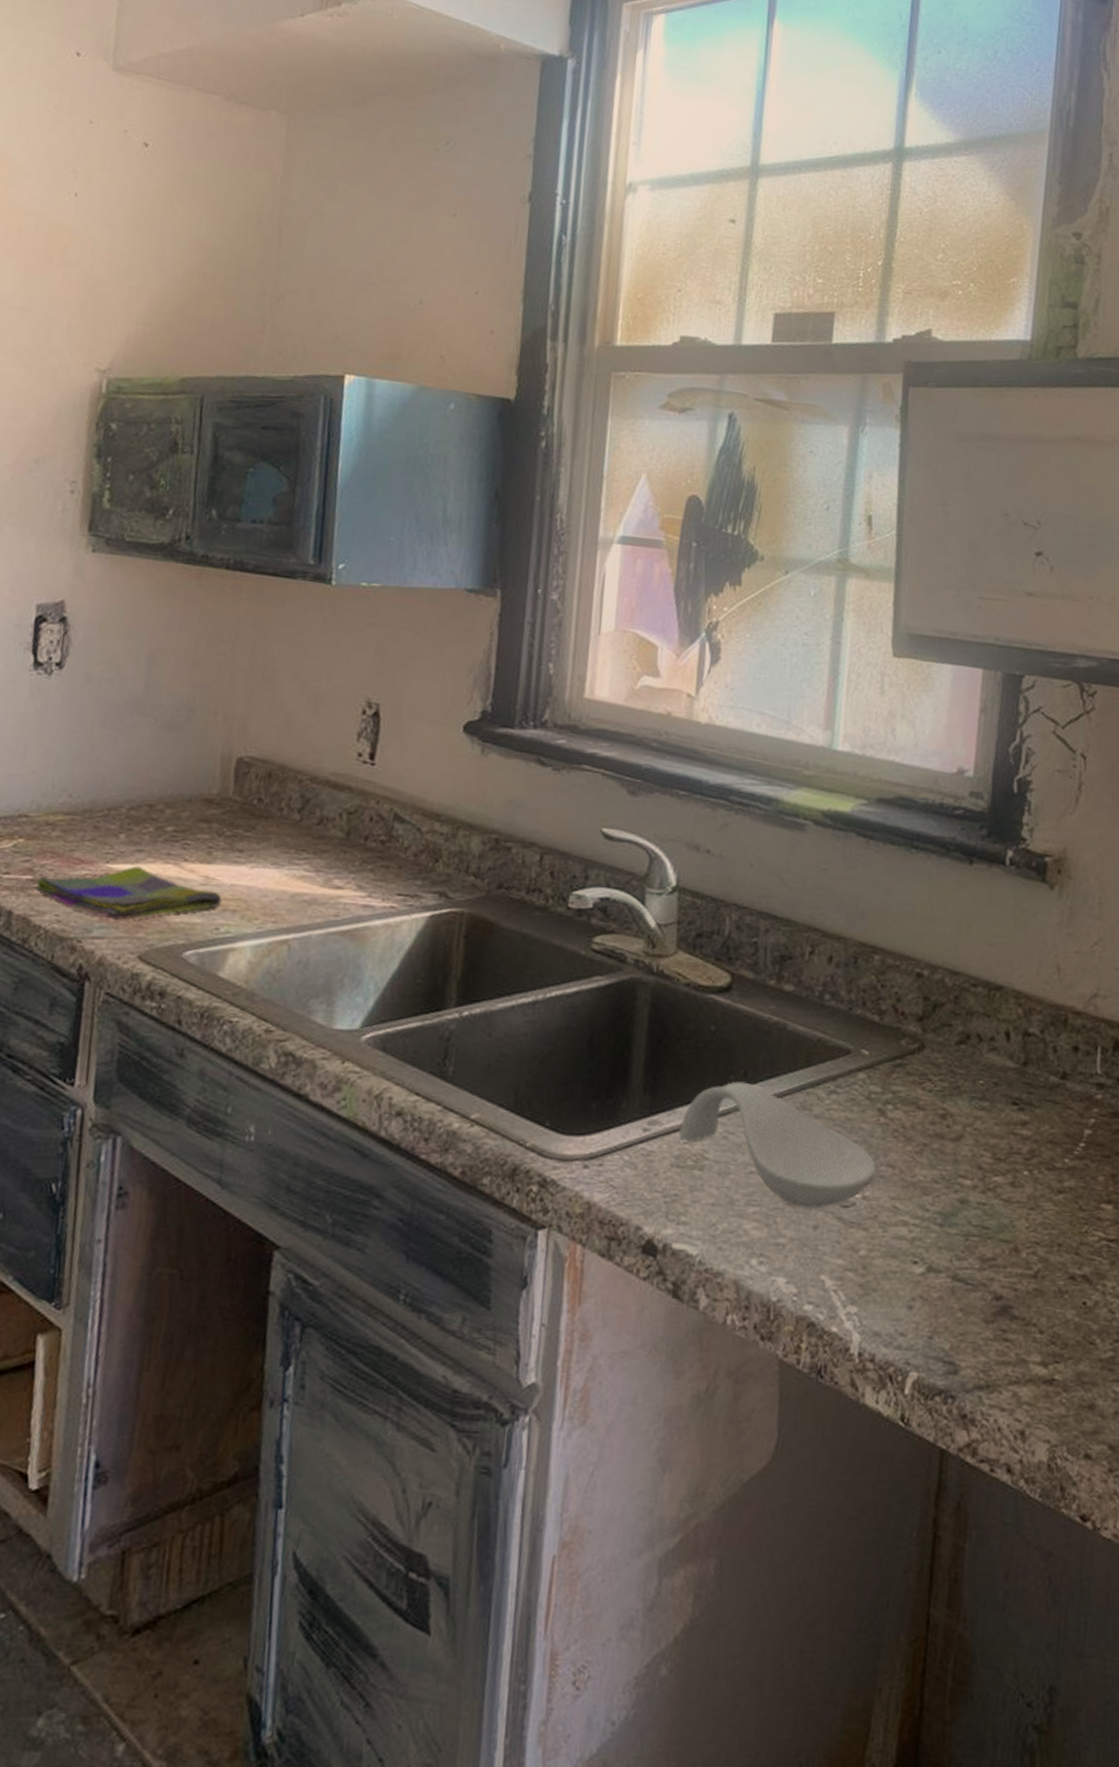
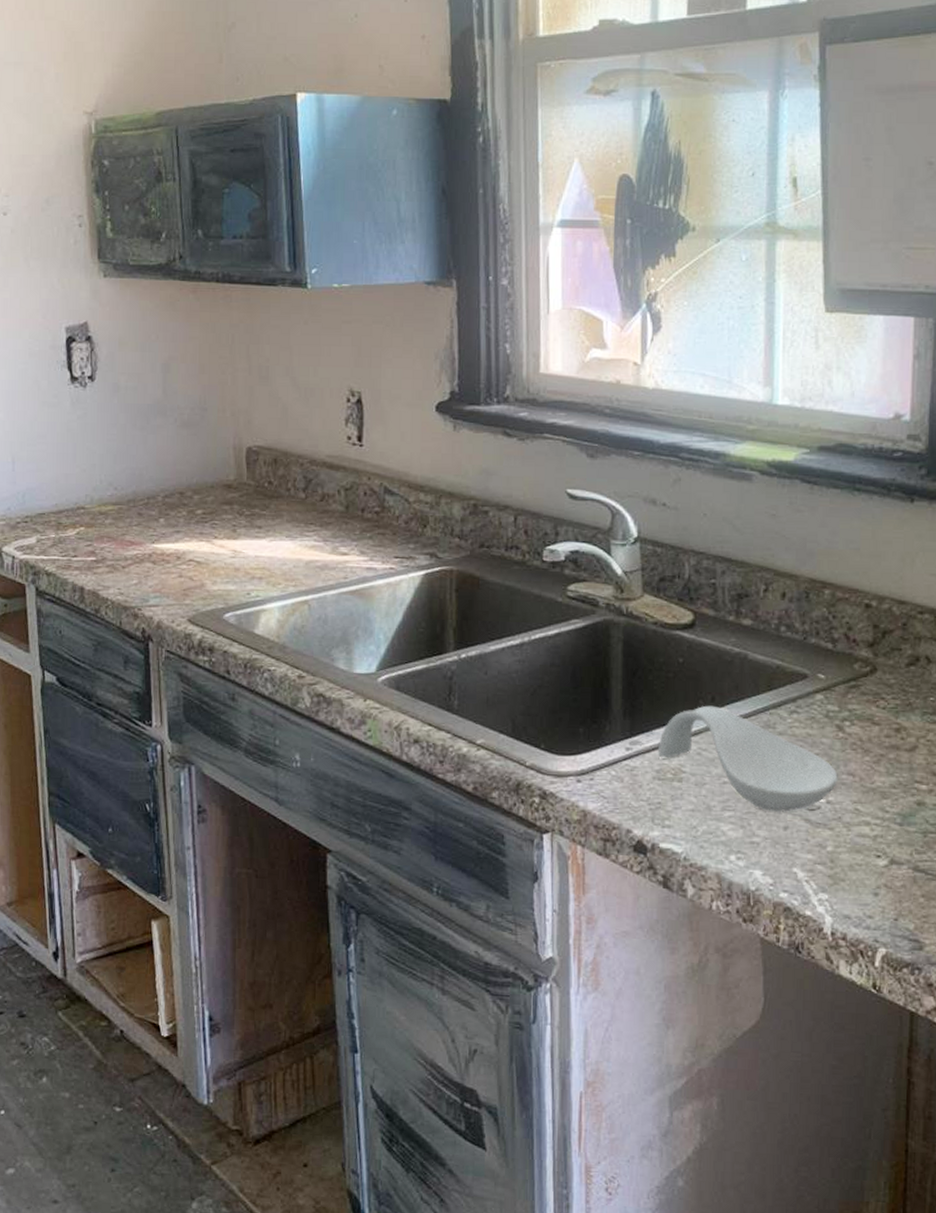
dish towel: present [35,866,222,920] -> none [99,544,249,590]

